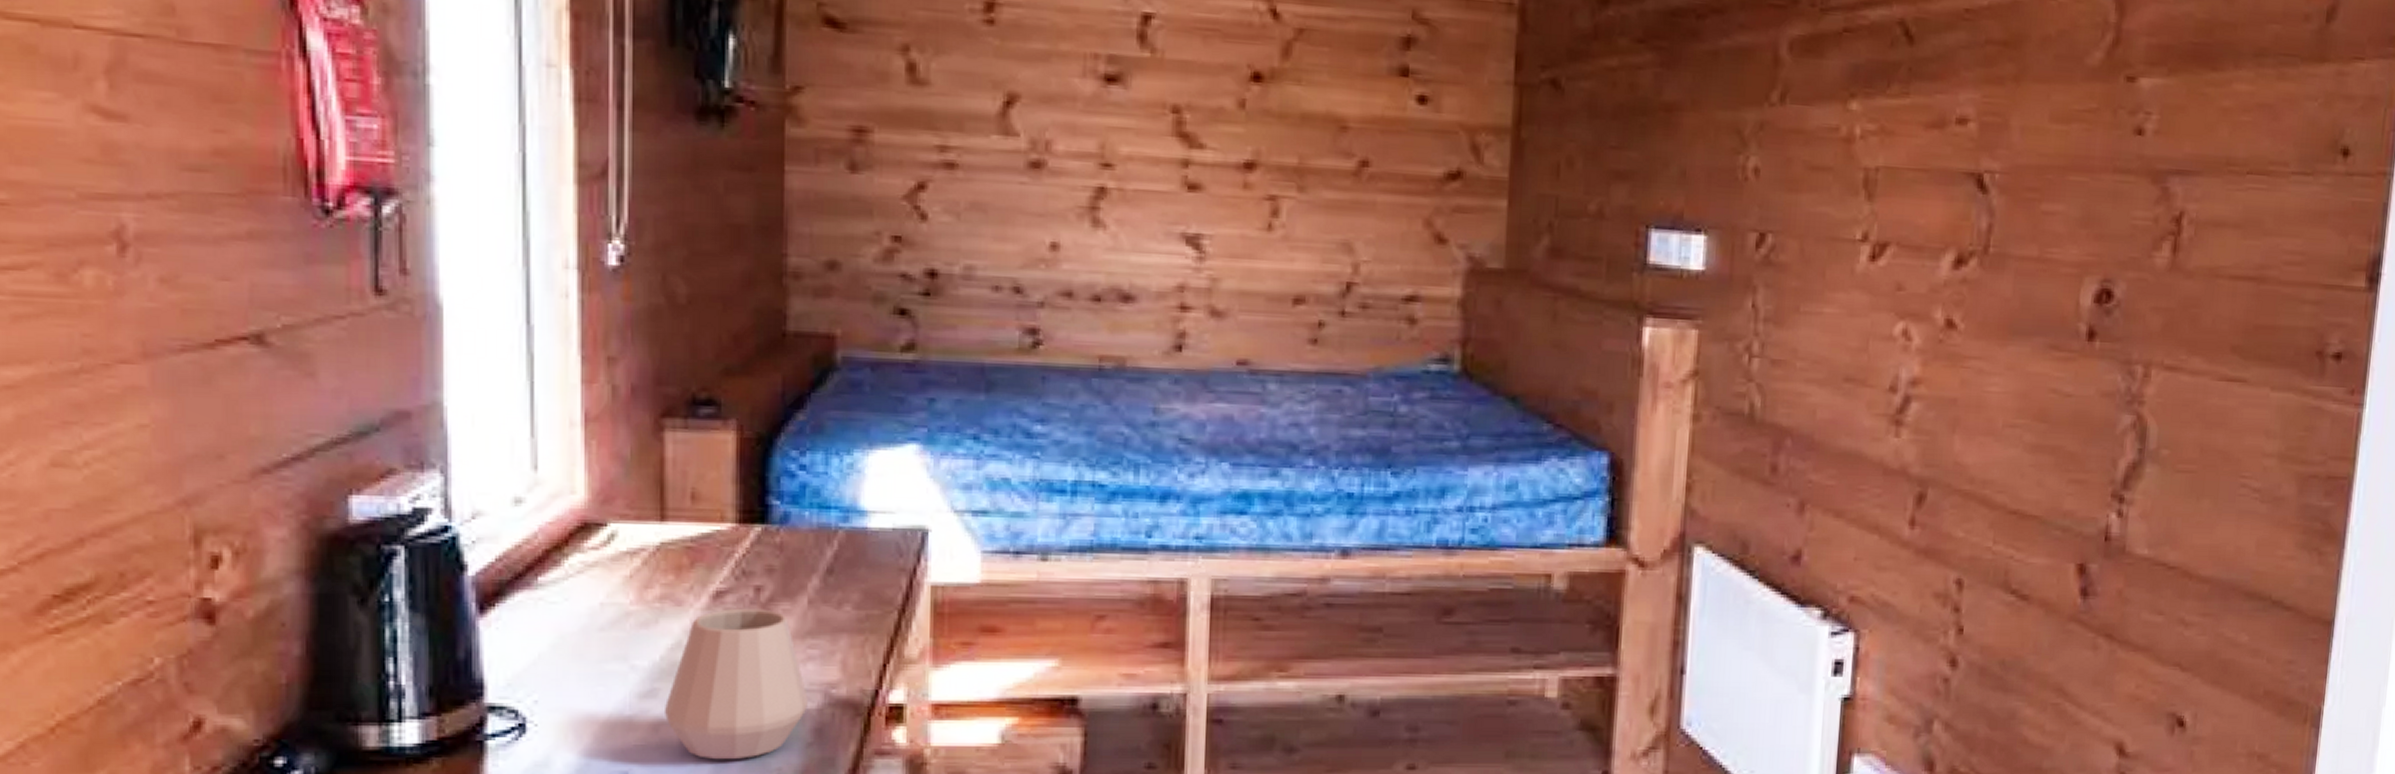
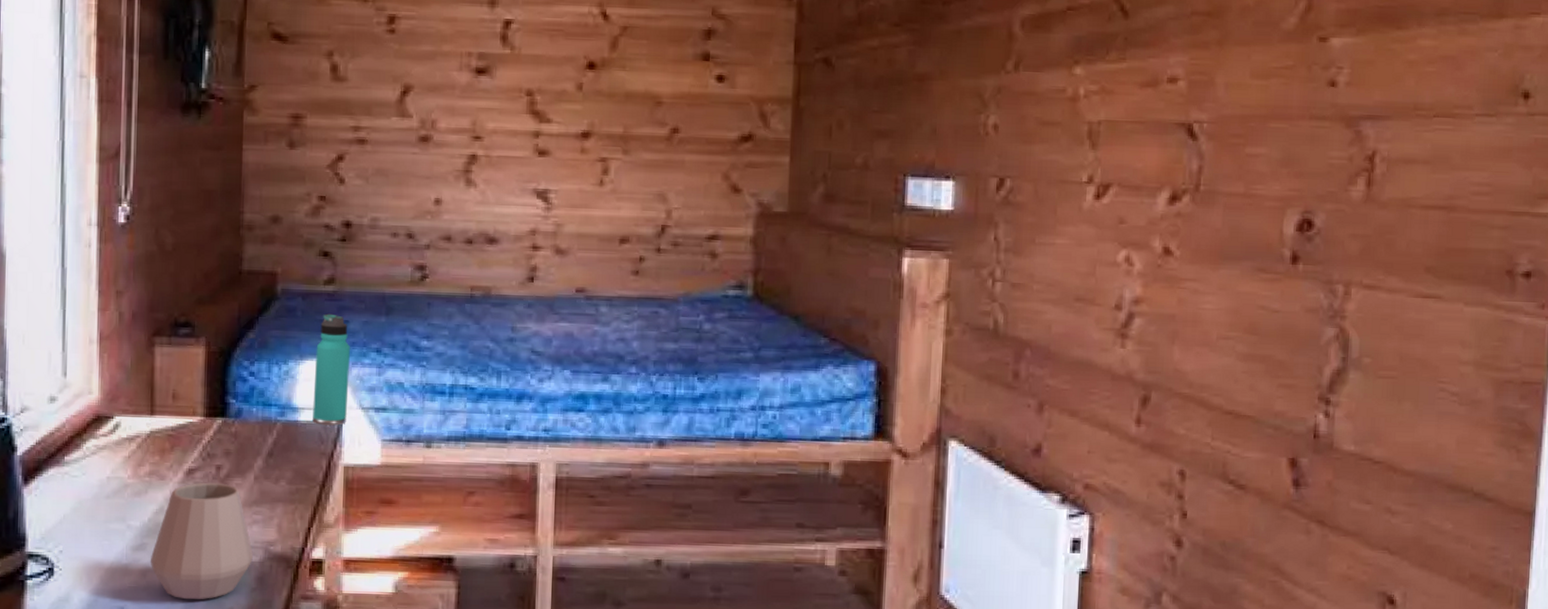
thermos bottle: none [887,389,937,534] -> present [313,313,350,426]

